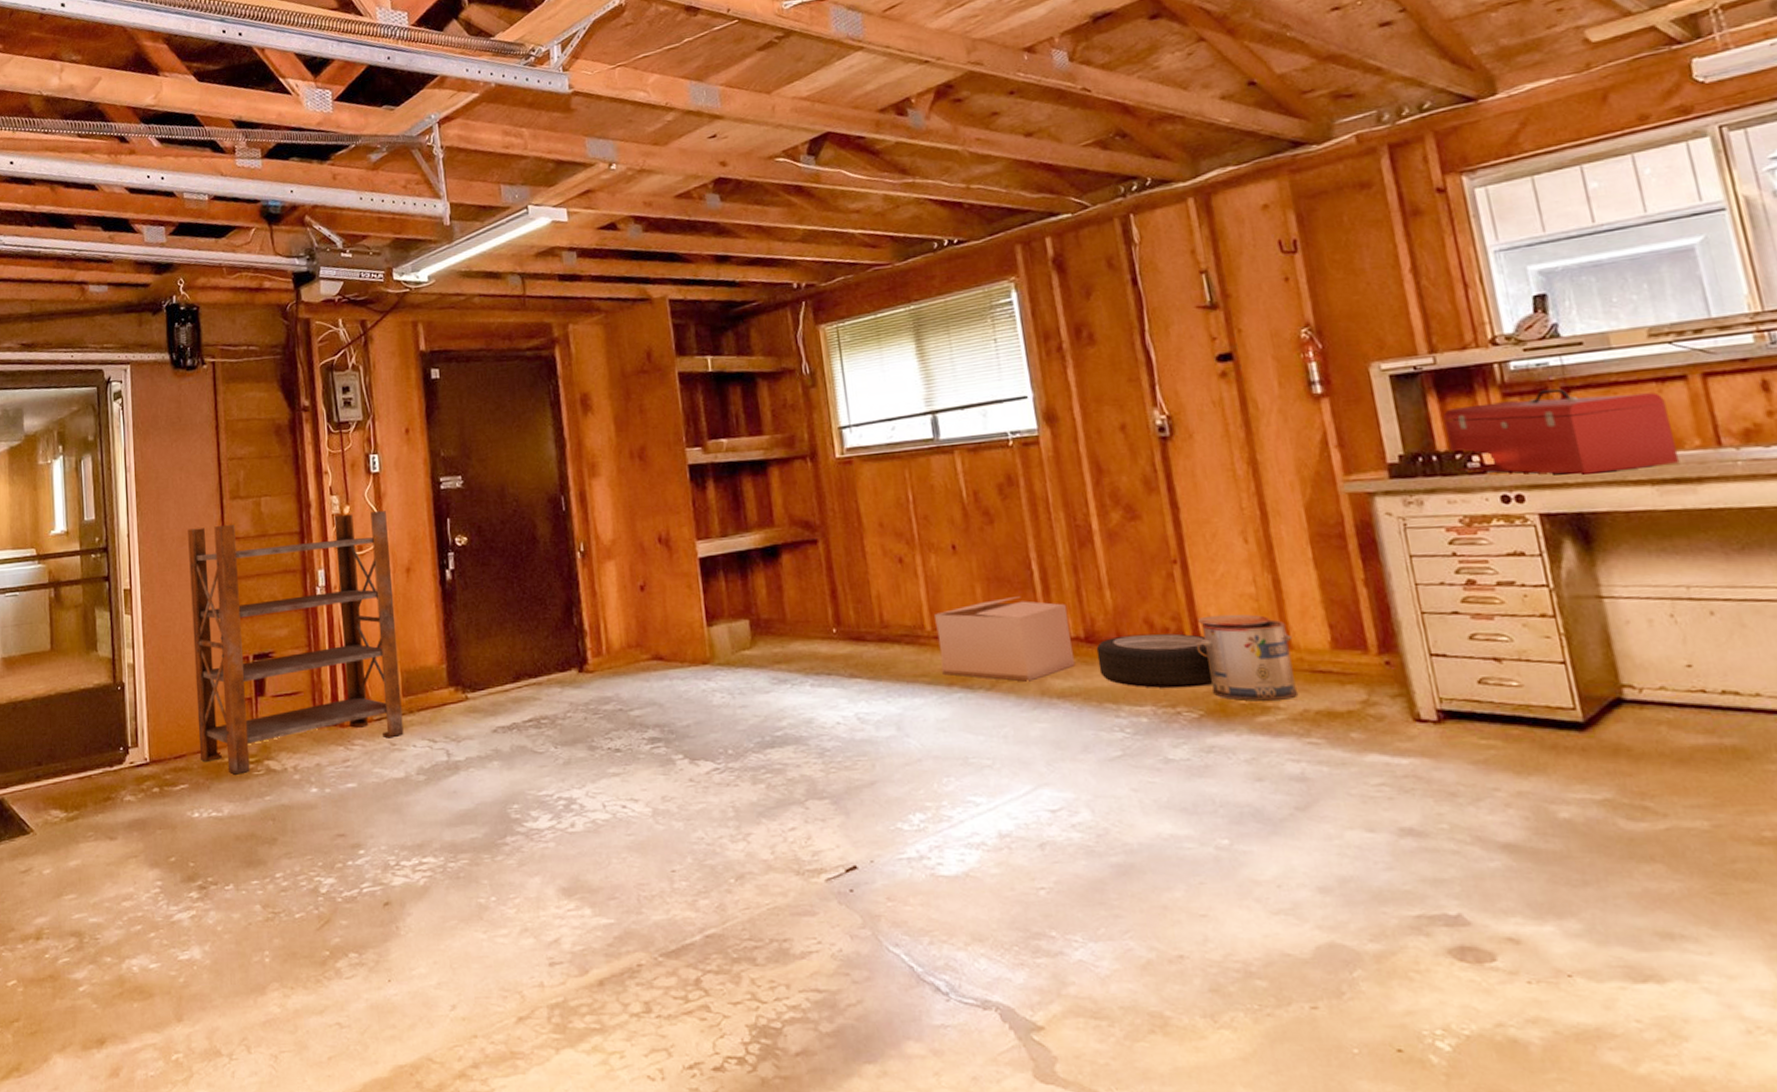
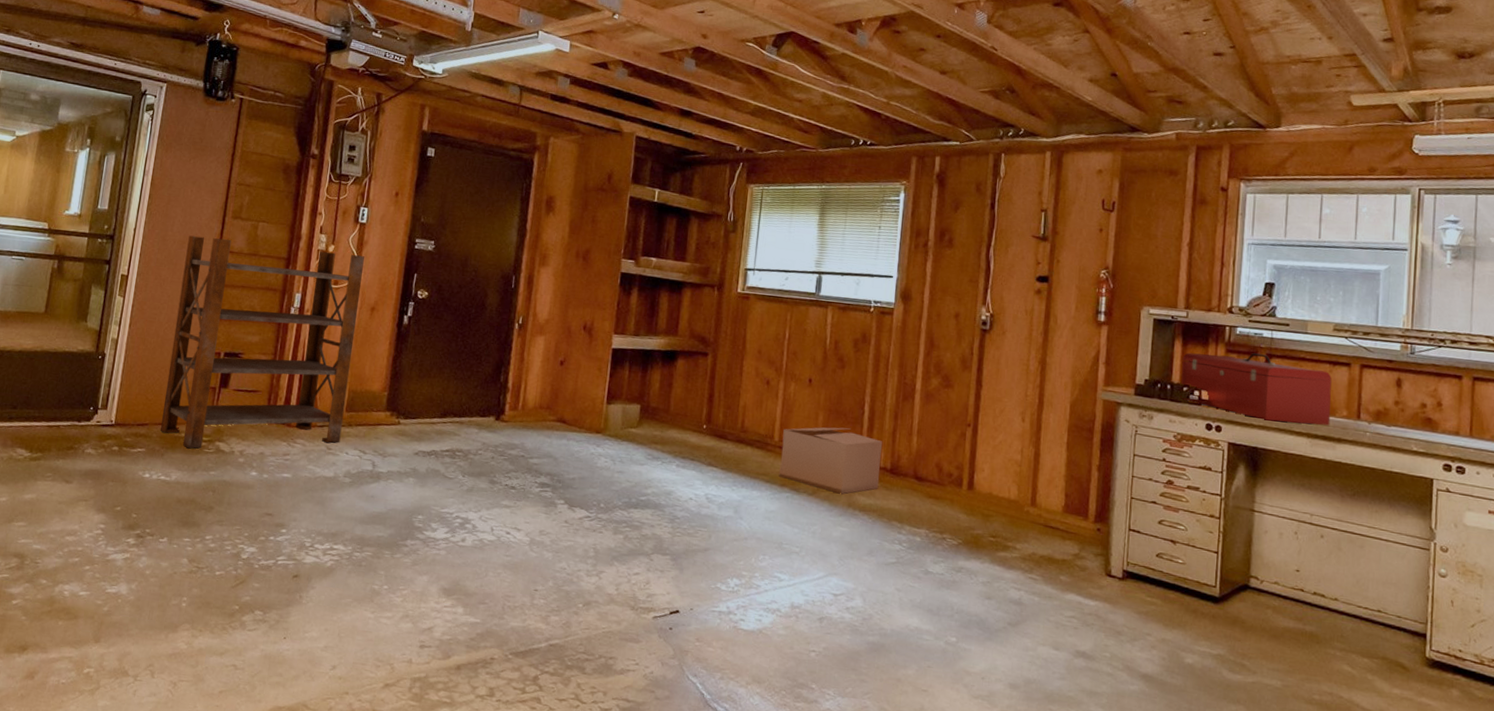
car tire: present [1096,633,1214,689] -> none [894,473,977,522]
paint can: present [1196,614,1297,701] -> none [968,470,1038,543]

